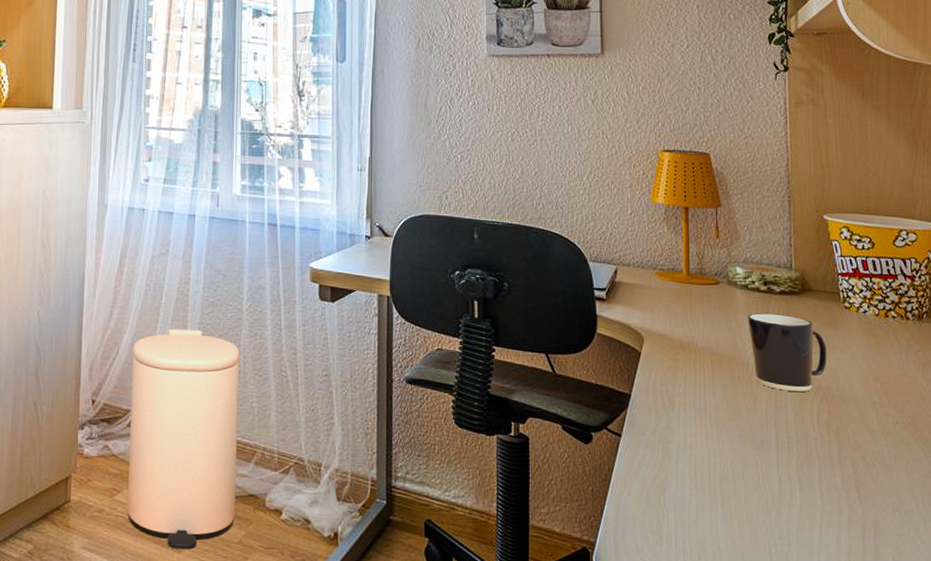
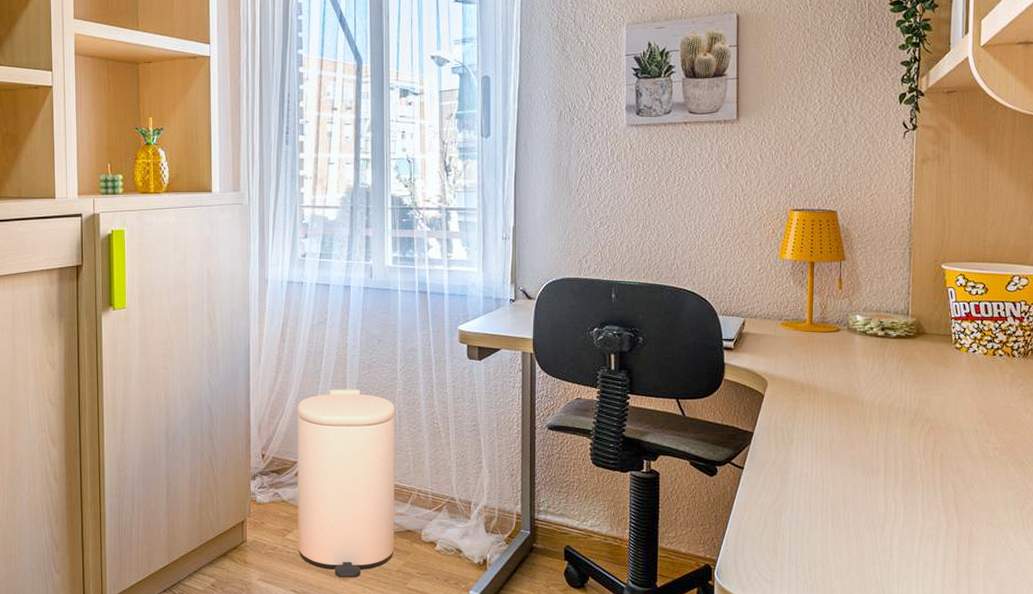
mug: present [747,313,827,392] -> none [864,356,936,425]

